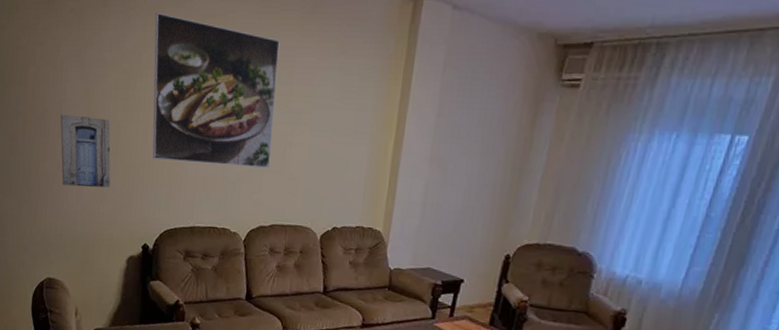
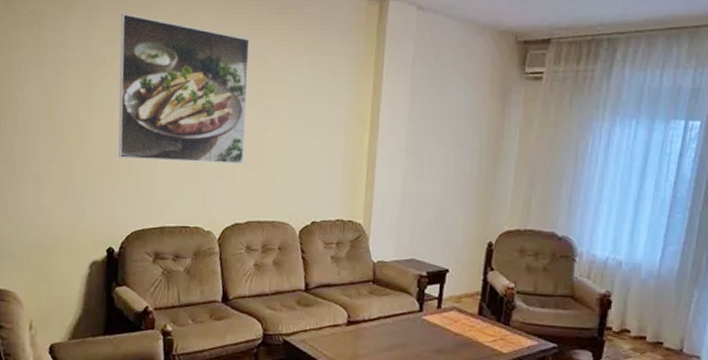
wall art: present [60,114,111,188] -> none [16,115,72,190]

